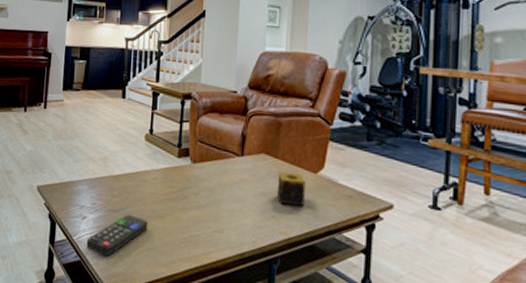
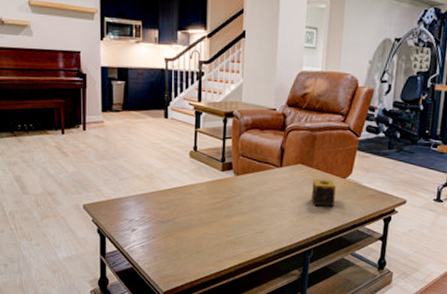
remote control: present [86,214,148,256] -> none [137,224,196,262]

